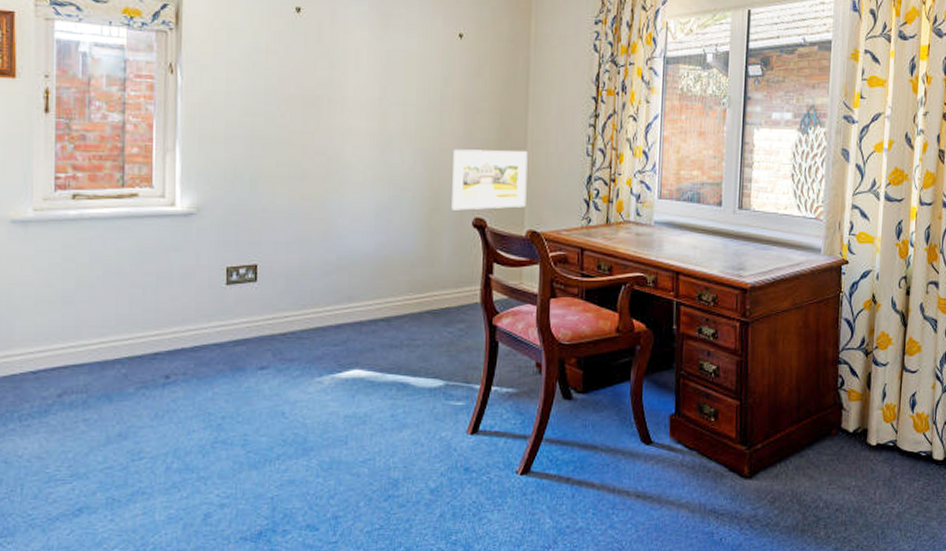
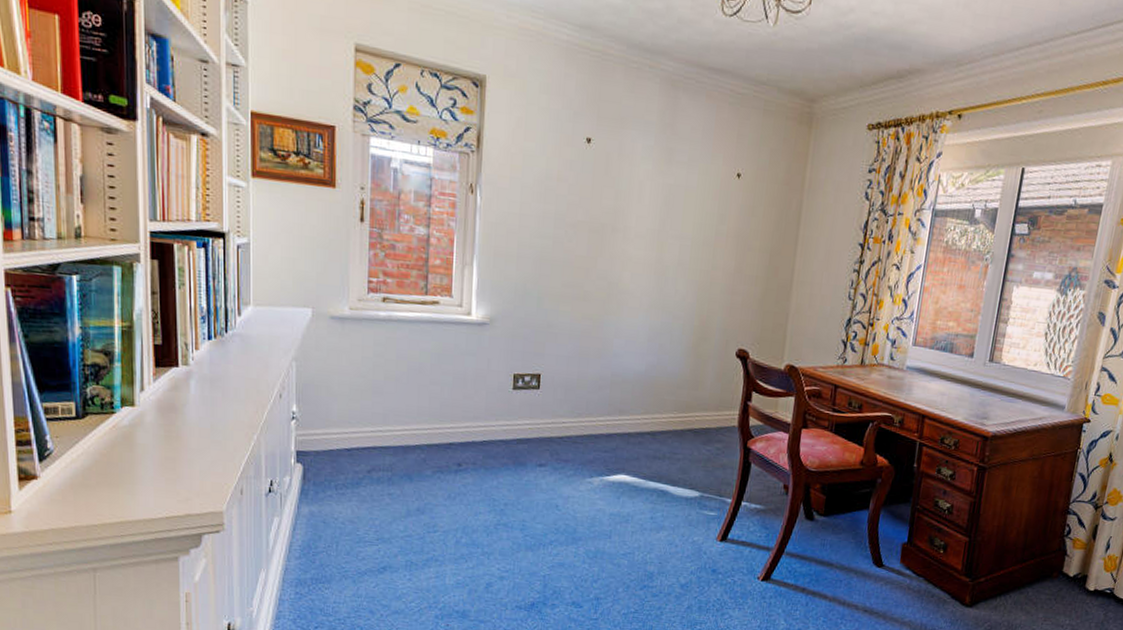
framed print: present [451,149,528,211] -> none [718,283,793,343]

